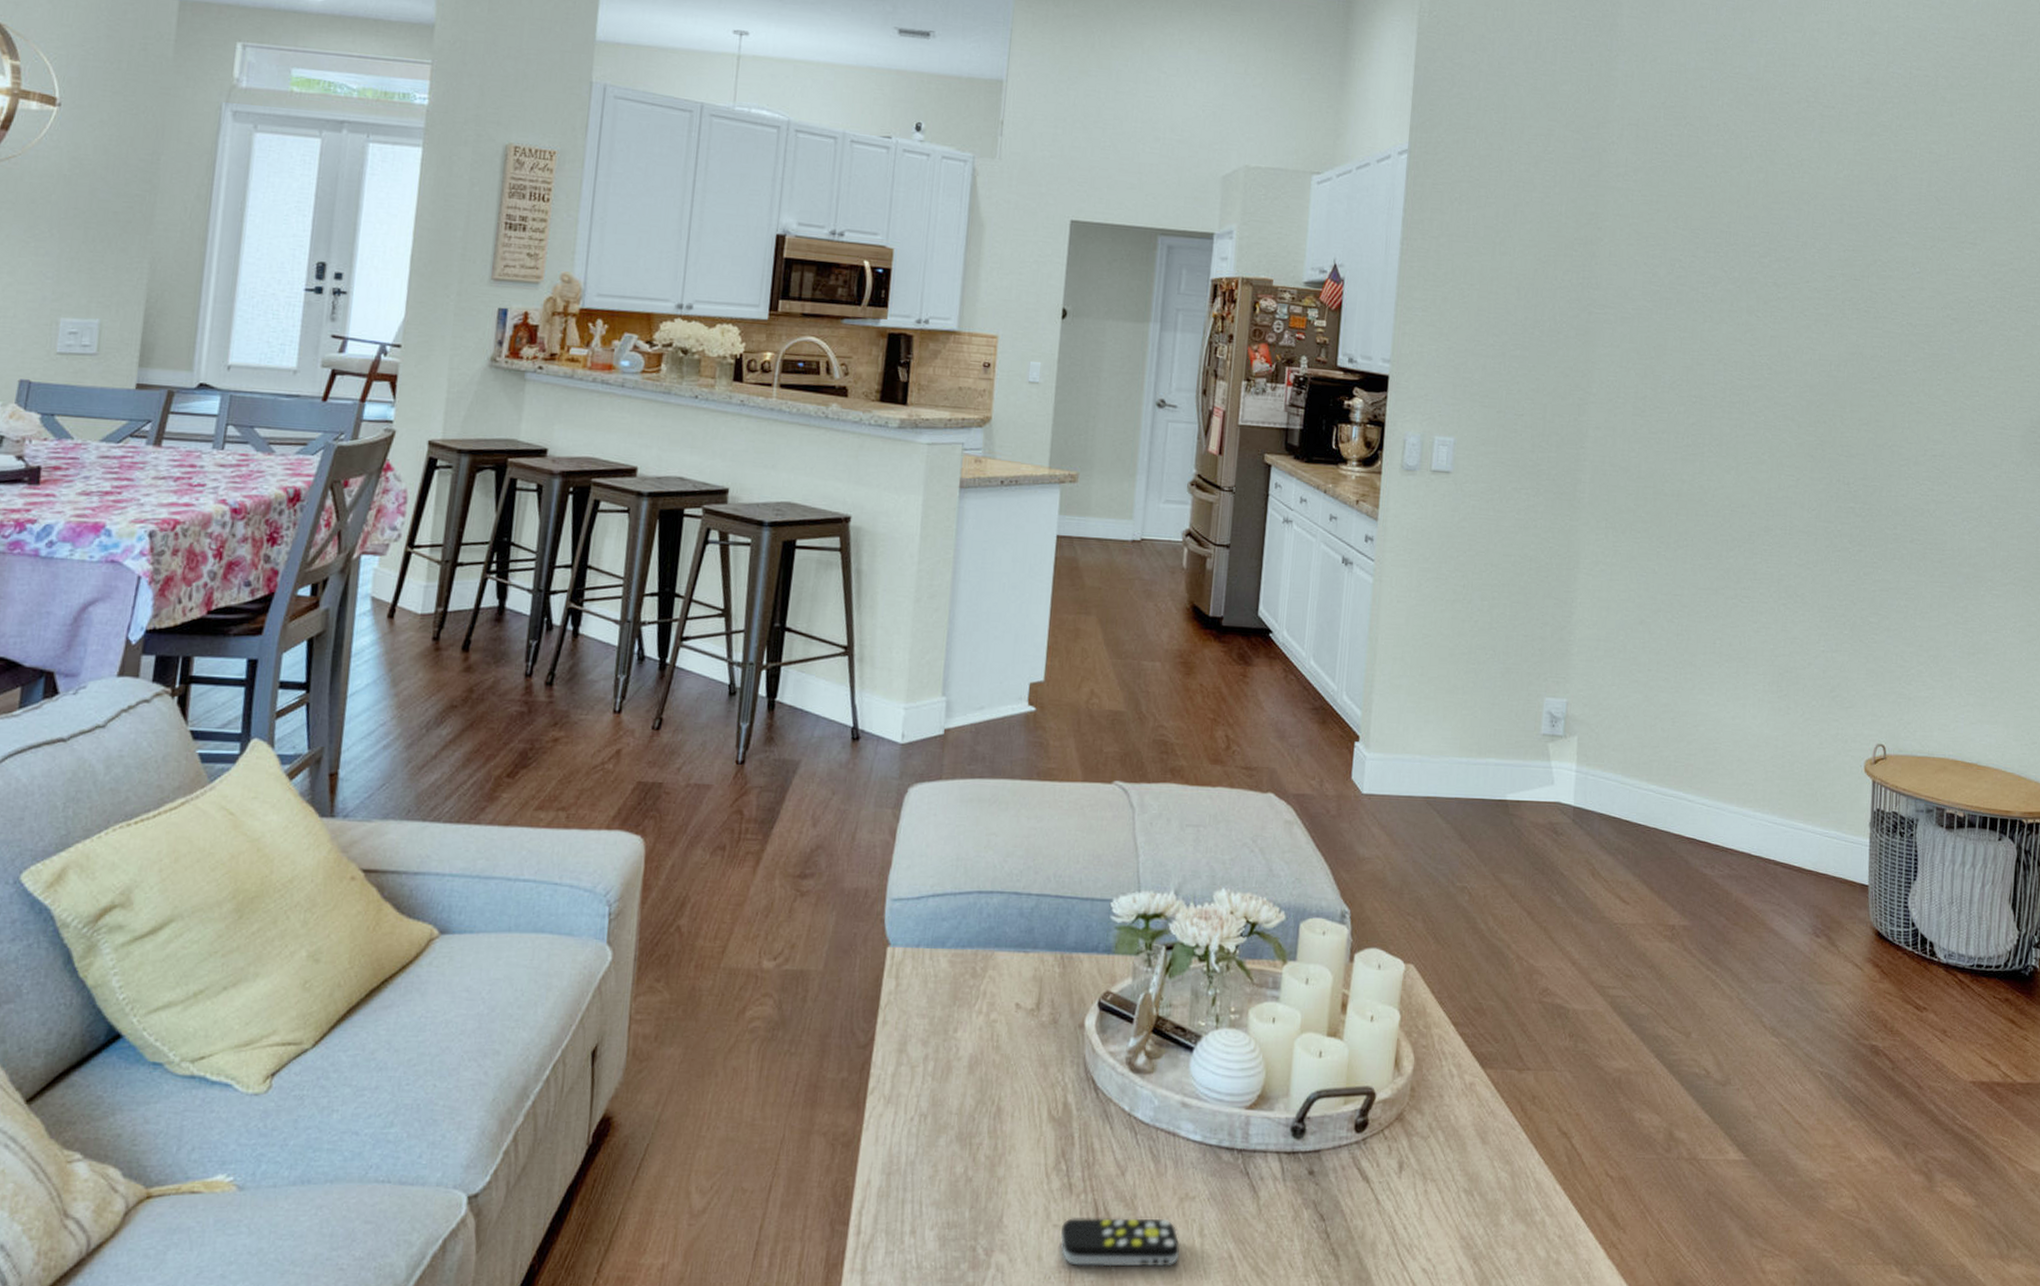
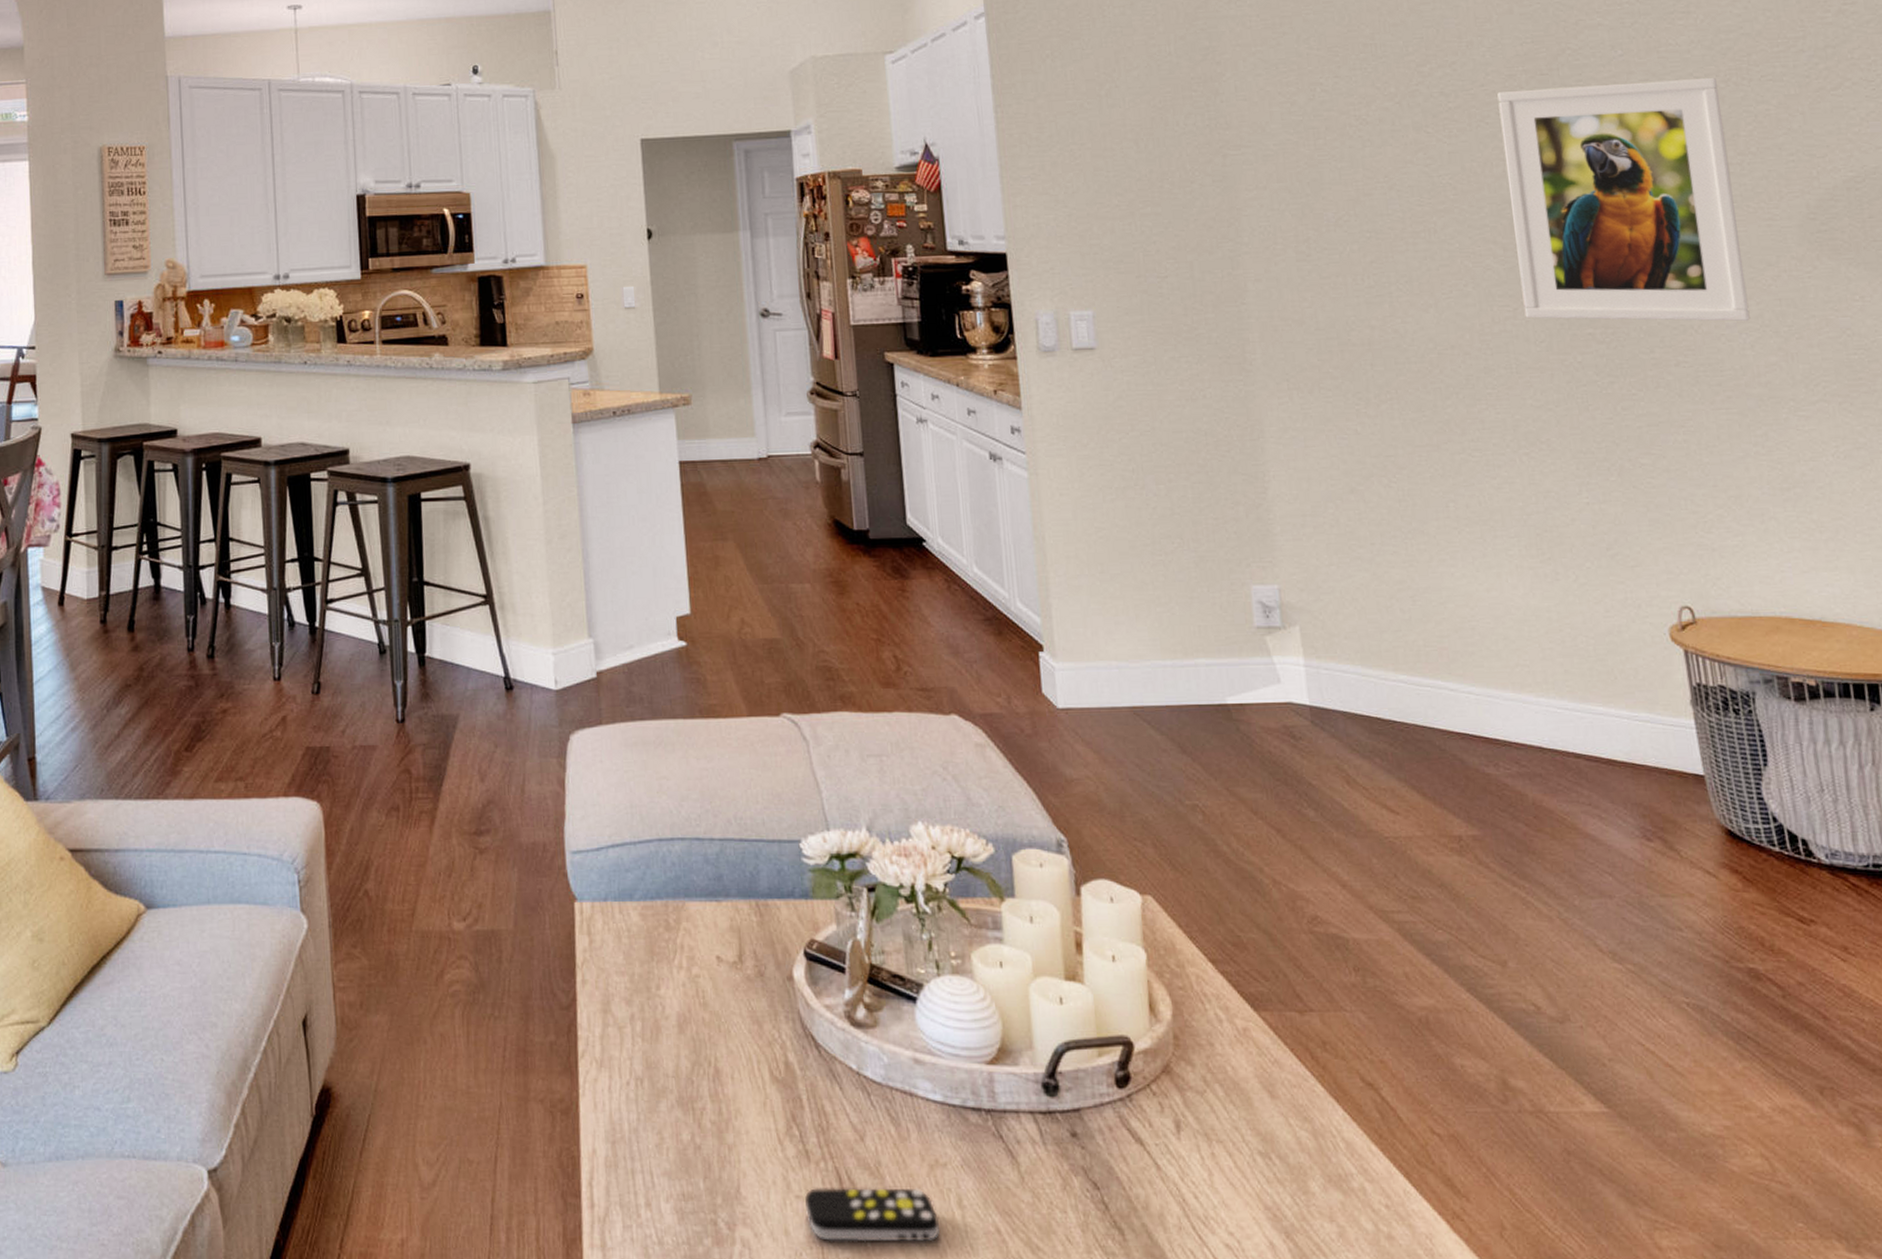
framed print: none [1804,290,1985,512] -> present [1497,77,1750,322]

